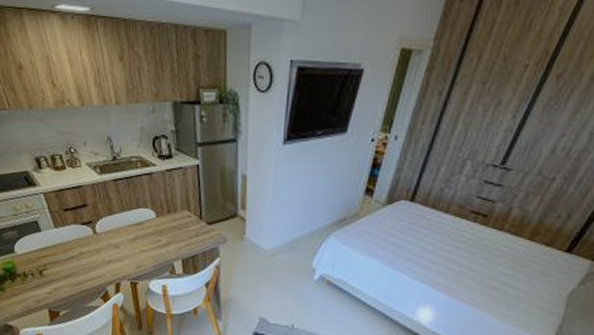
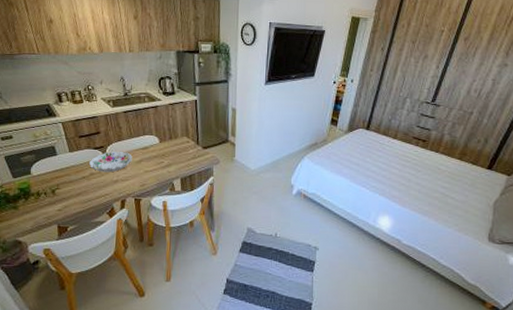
decorative bowl: none [77,227,126,252] -> present [88,151,132,173]

